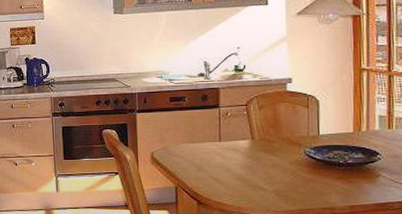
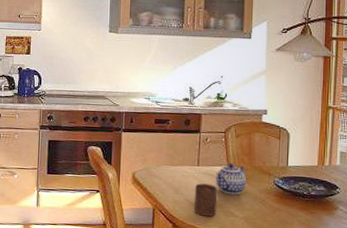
cup: none [219,159,244,192] -> present [195,183,218,217]
teapot: none [240,136,275,168] -> present [216,163,247,195]

